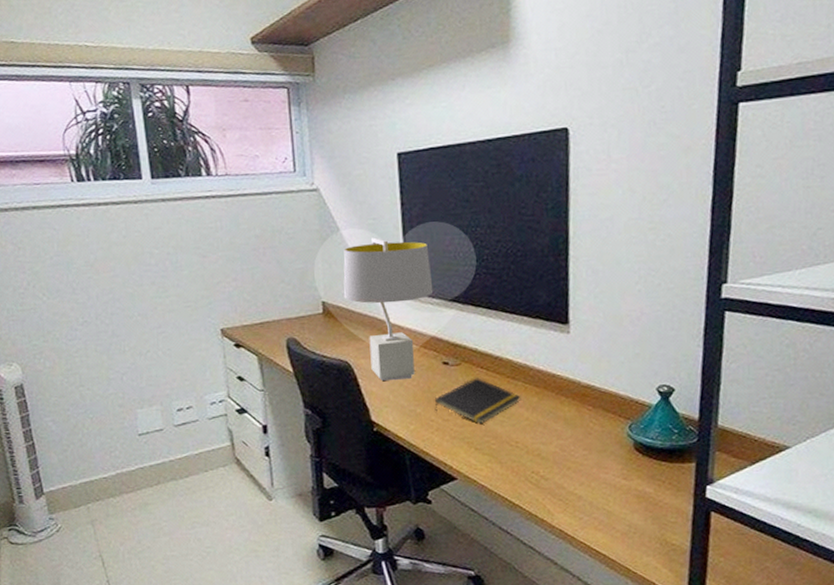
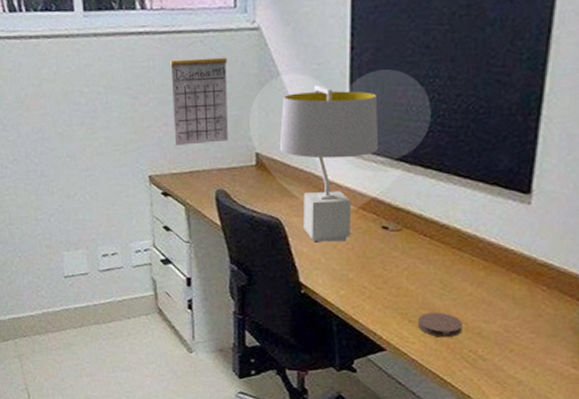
calendar: none [237,202,295,299] -> present [170,41,228,145]
notepad: present [434,378,521,425] -> none [368,246,466,296]
coaster: none [482,438,524,462] -> present [417,313,463,338]

